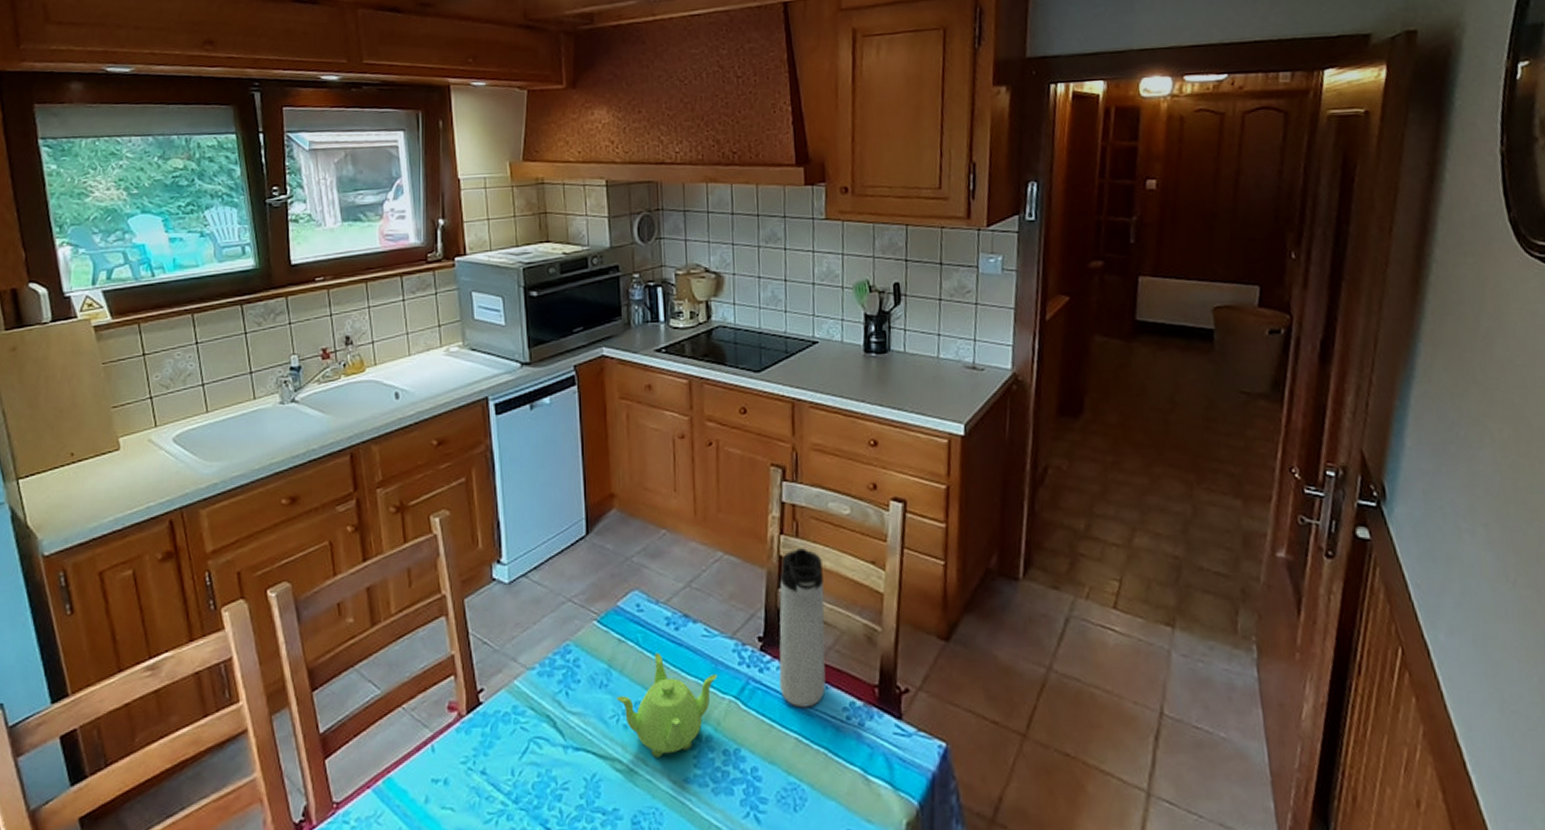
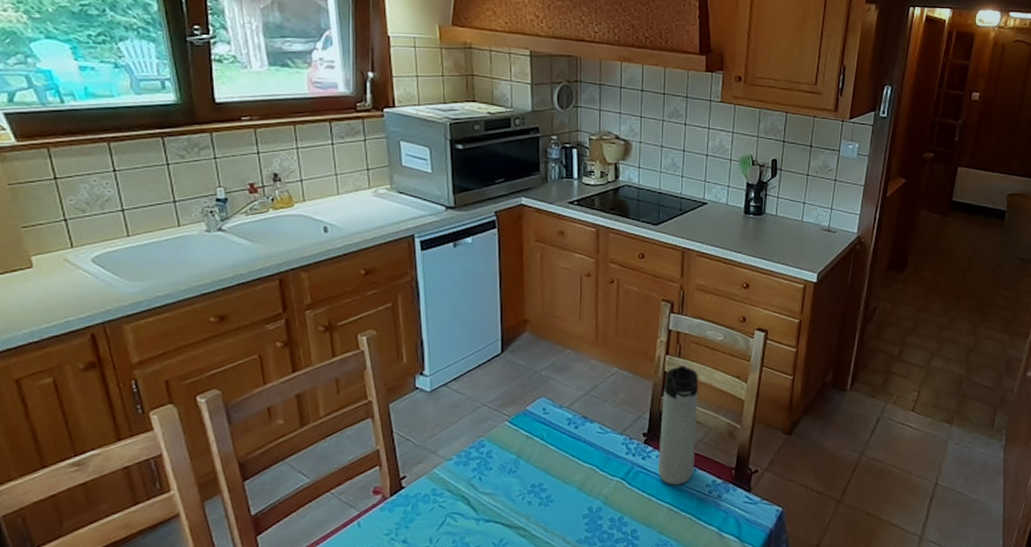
teapot: present [617,653,718,758] -> none [523,446,608,525]

